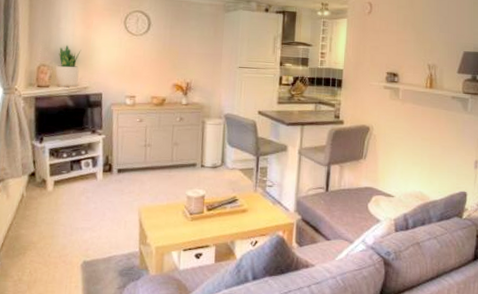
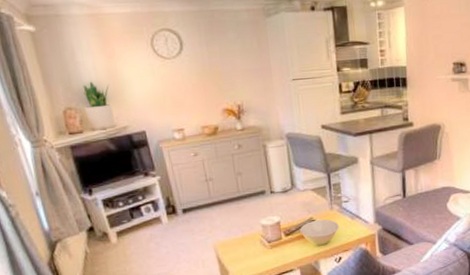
bowl: none [222,199,260,226] -> present [300,219,339,246]

